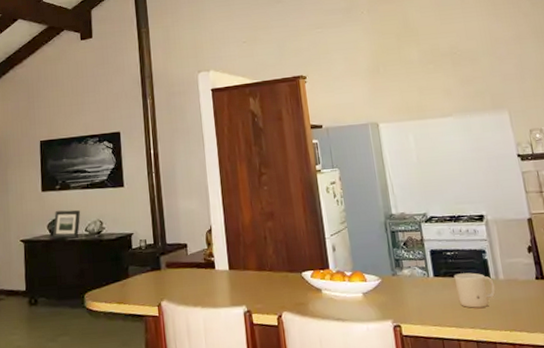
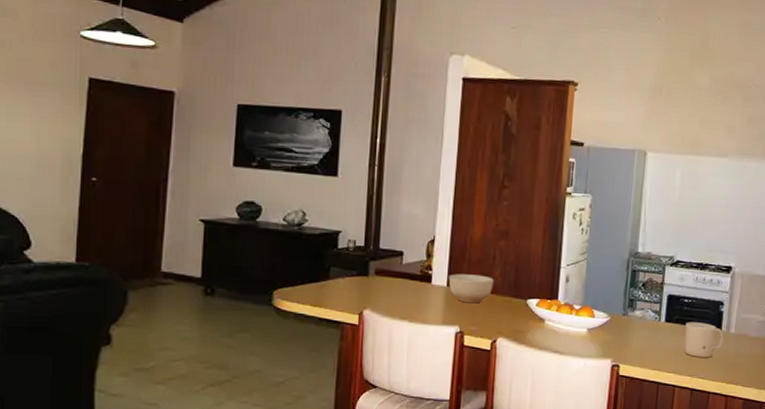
picture frame: present [53,210,81,238] -> none [242,192,280,227]
bowl: none [229,255,270,283] -> present [448,273,494,304]

